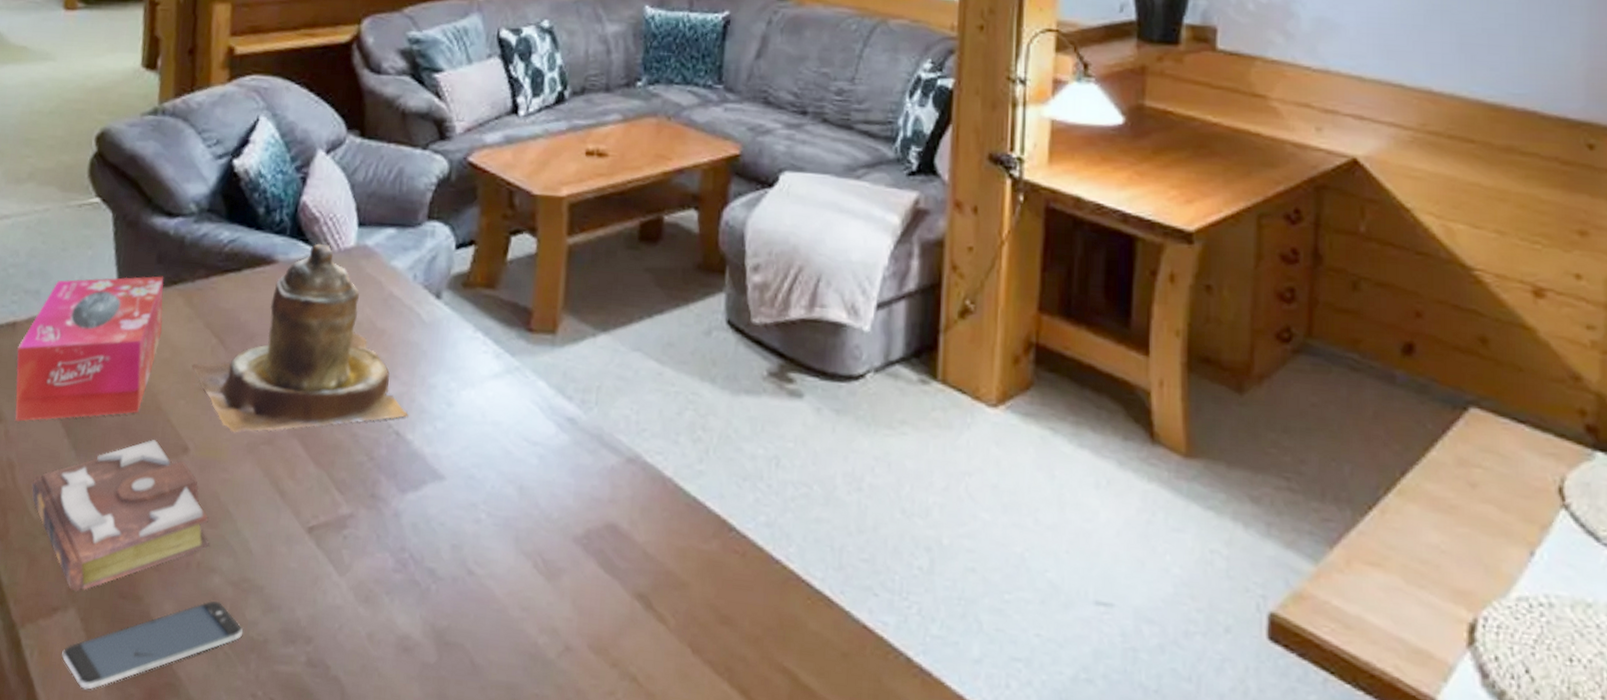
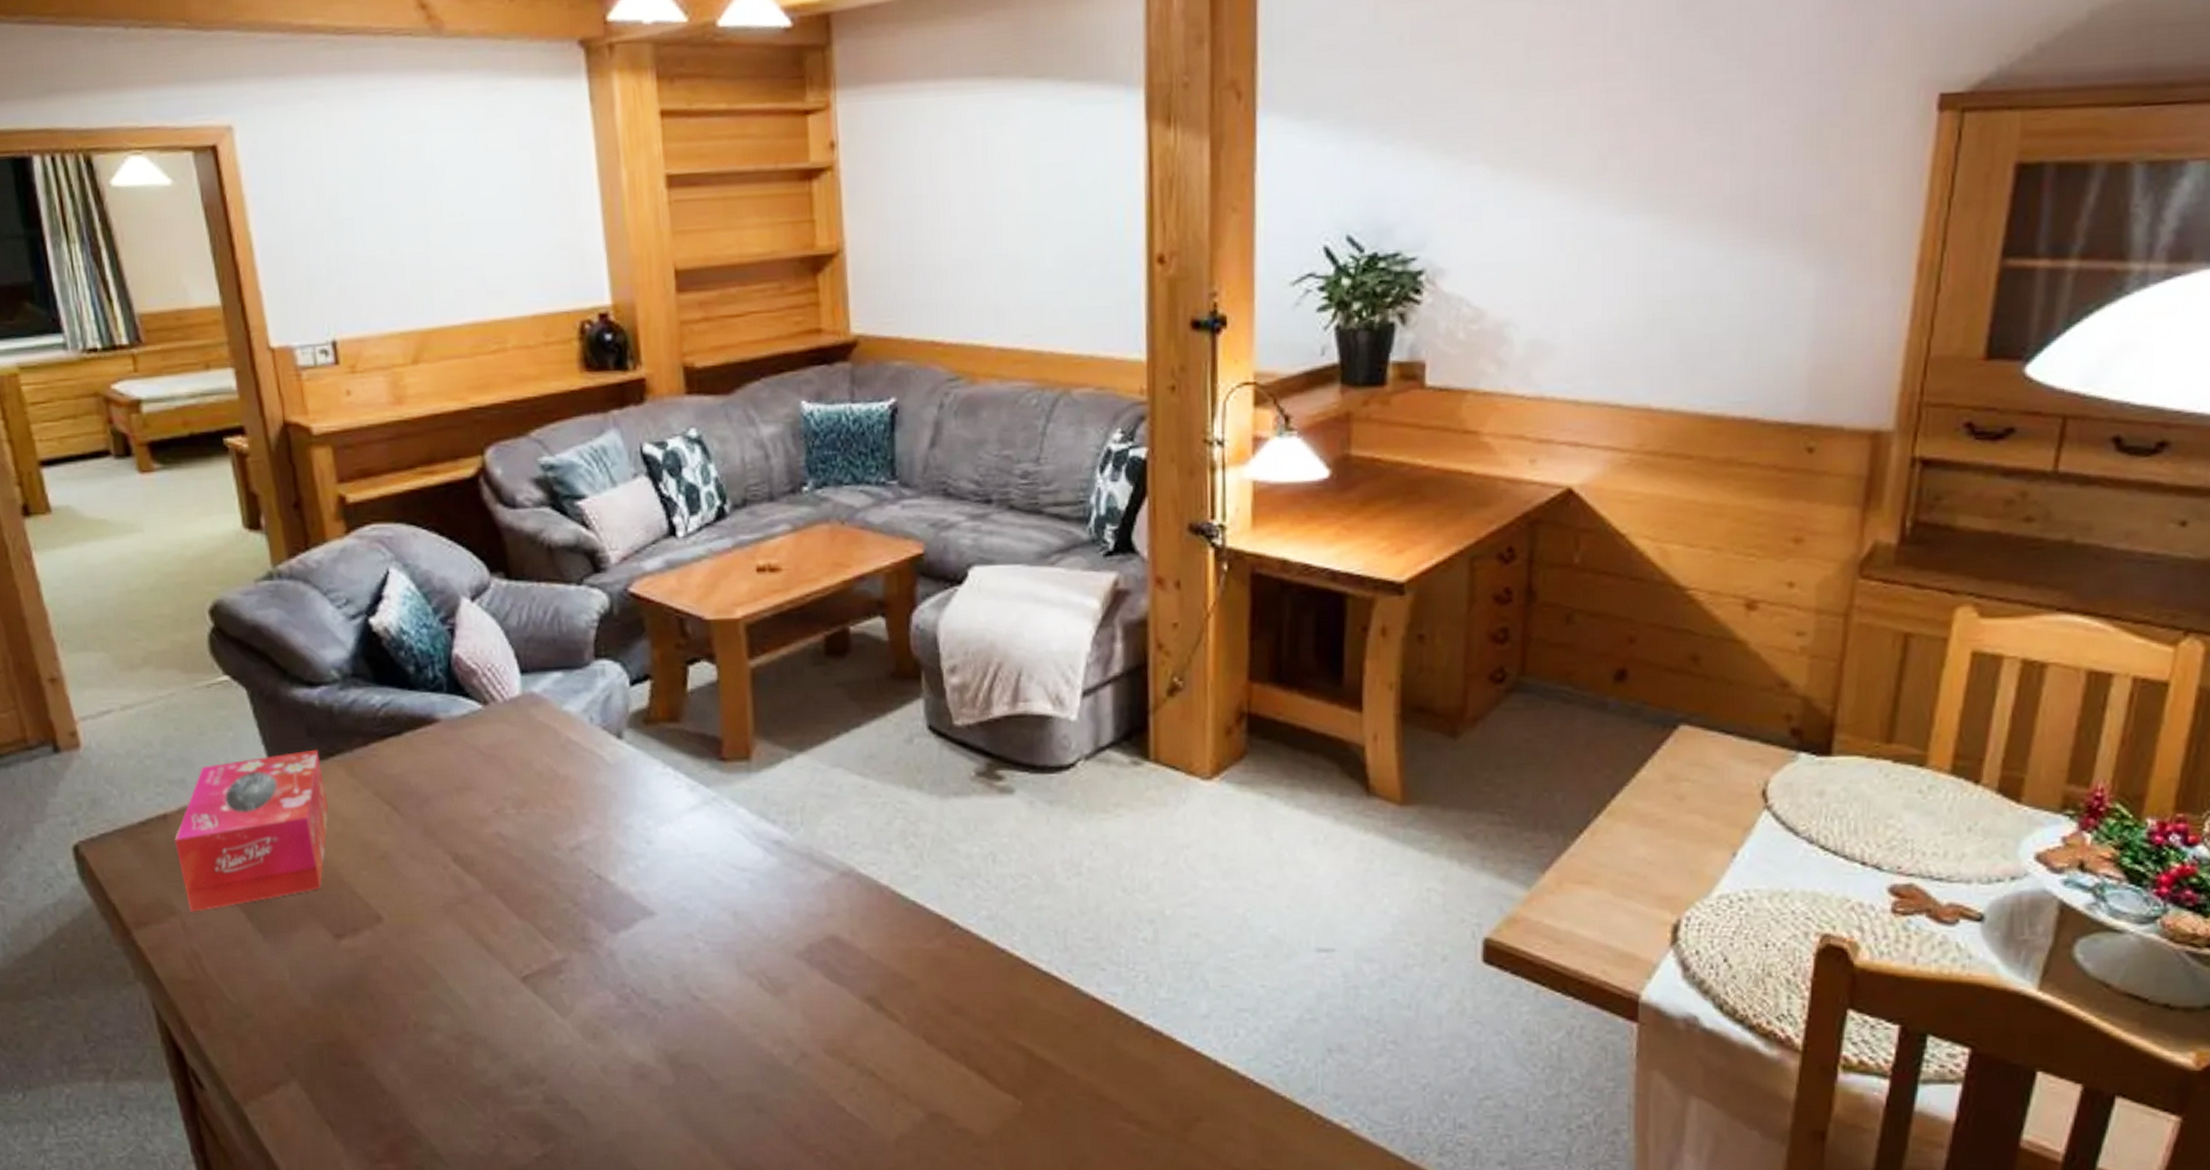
book: present [31,440,210,592] -> none [222,913,424,1066]
smartphone: present [62,600,244,690] -> none [292,1056,475,1152]
teapot: present [191,243,408,433] -> none [367,696,608,897]

